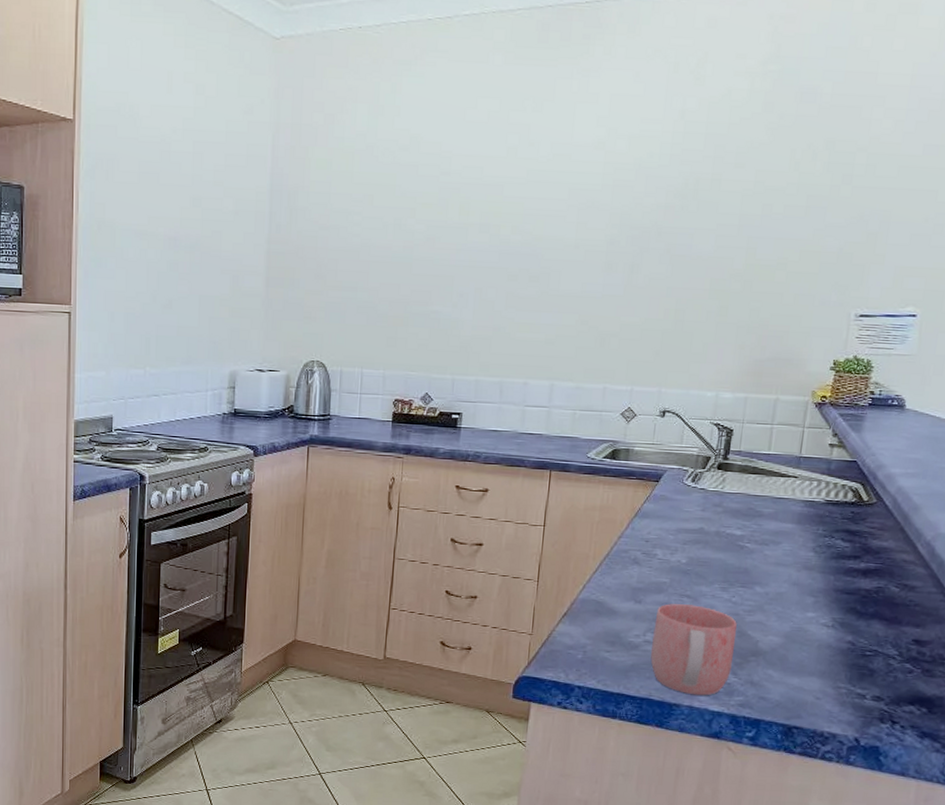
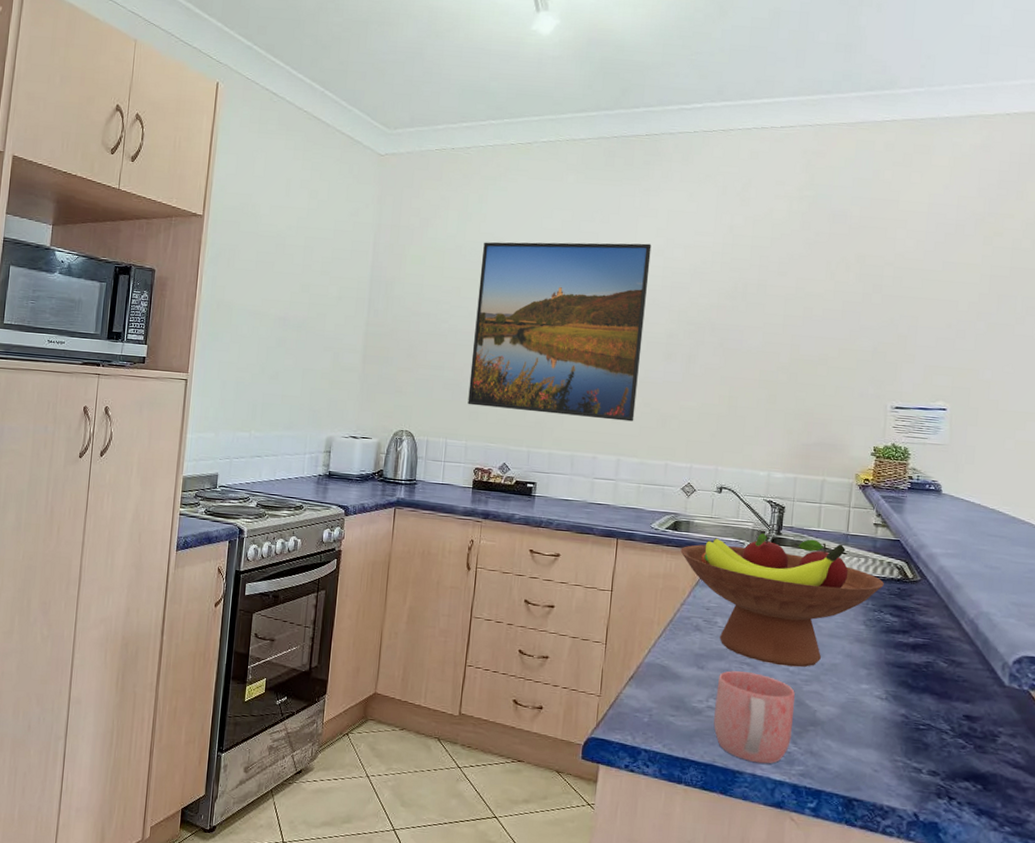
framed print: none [384,135,591,342] -> present [467,242,652,422]
fruit bowl: none [619,458,837,598] -> present [680,533,884,667]

